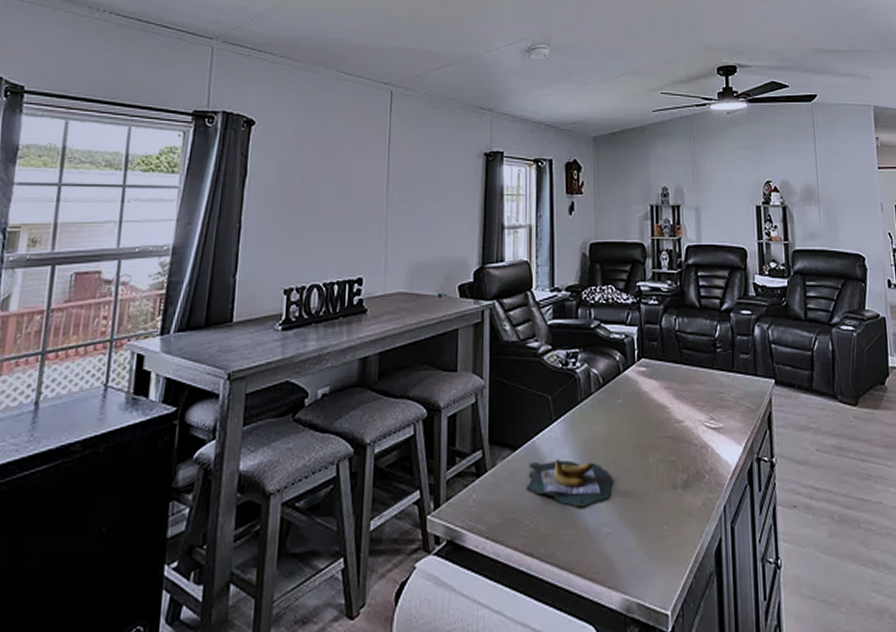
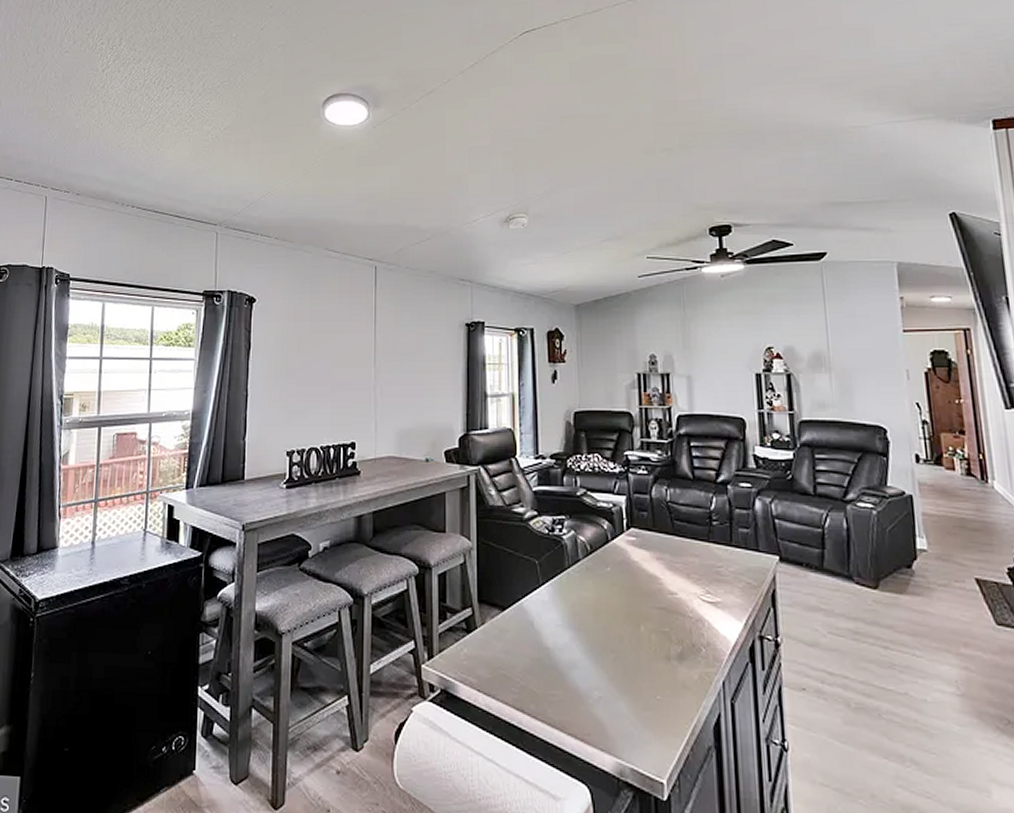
banana bunch: present [526,459,613,508] -> none [516,622,603,670]

